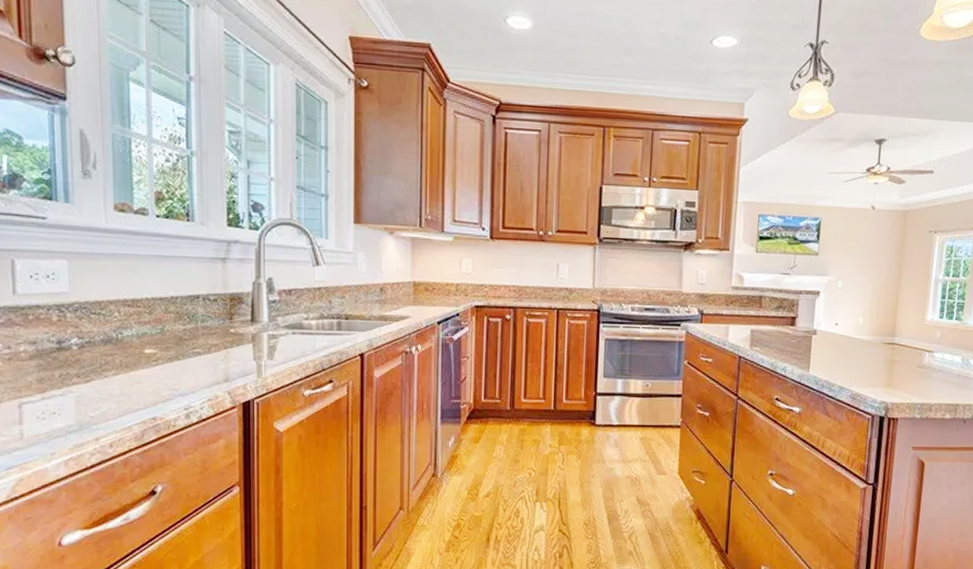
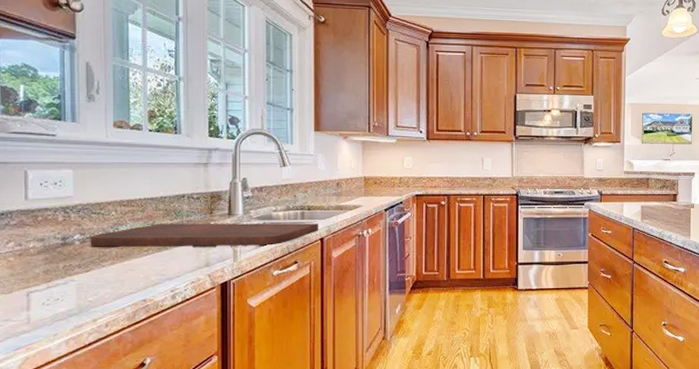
cutting board: none [89,329,359,360] -> present [90,223,319,247]

